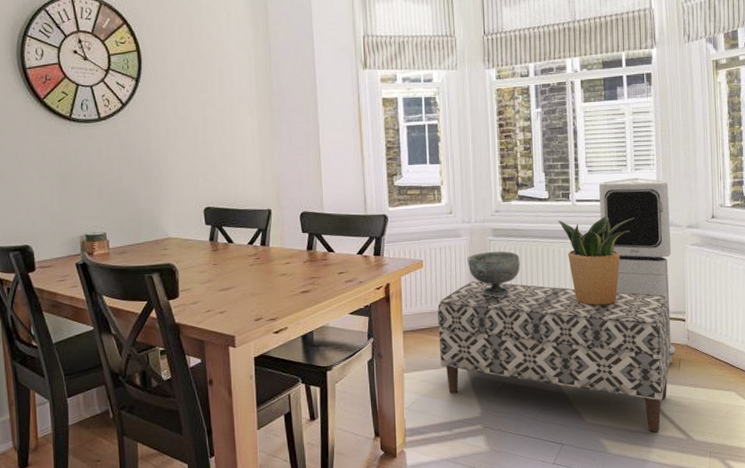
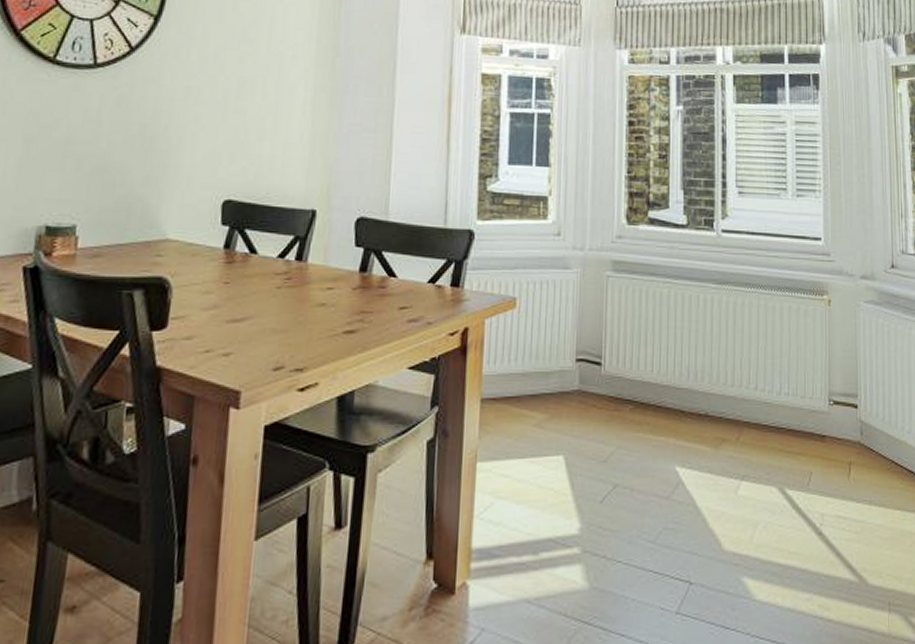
bench: present [437,281,671,432] -> none [529,333,839,569]
decorative bowl: present [467,251,520,297] -> none [576,292,646,357]
potted plant: present [557,215,635,306] -> none [697,254,795,378]
air purifier: present [599,177,676,364] -> none [752,206,845,468]

